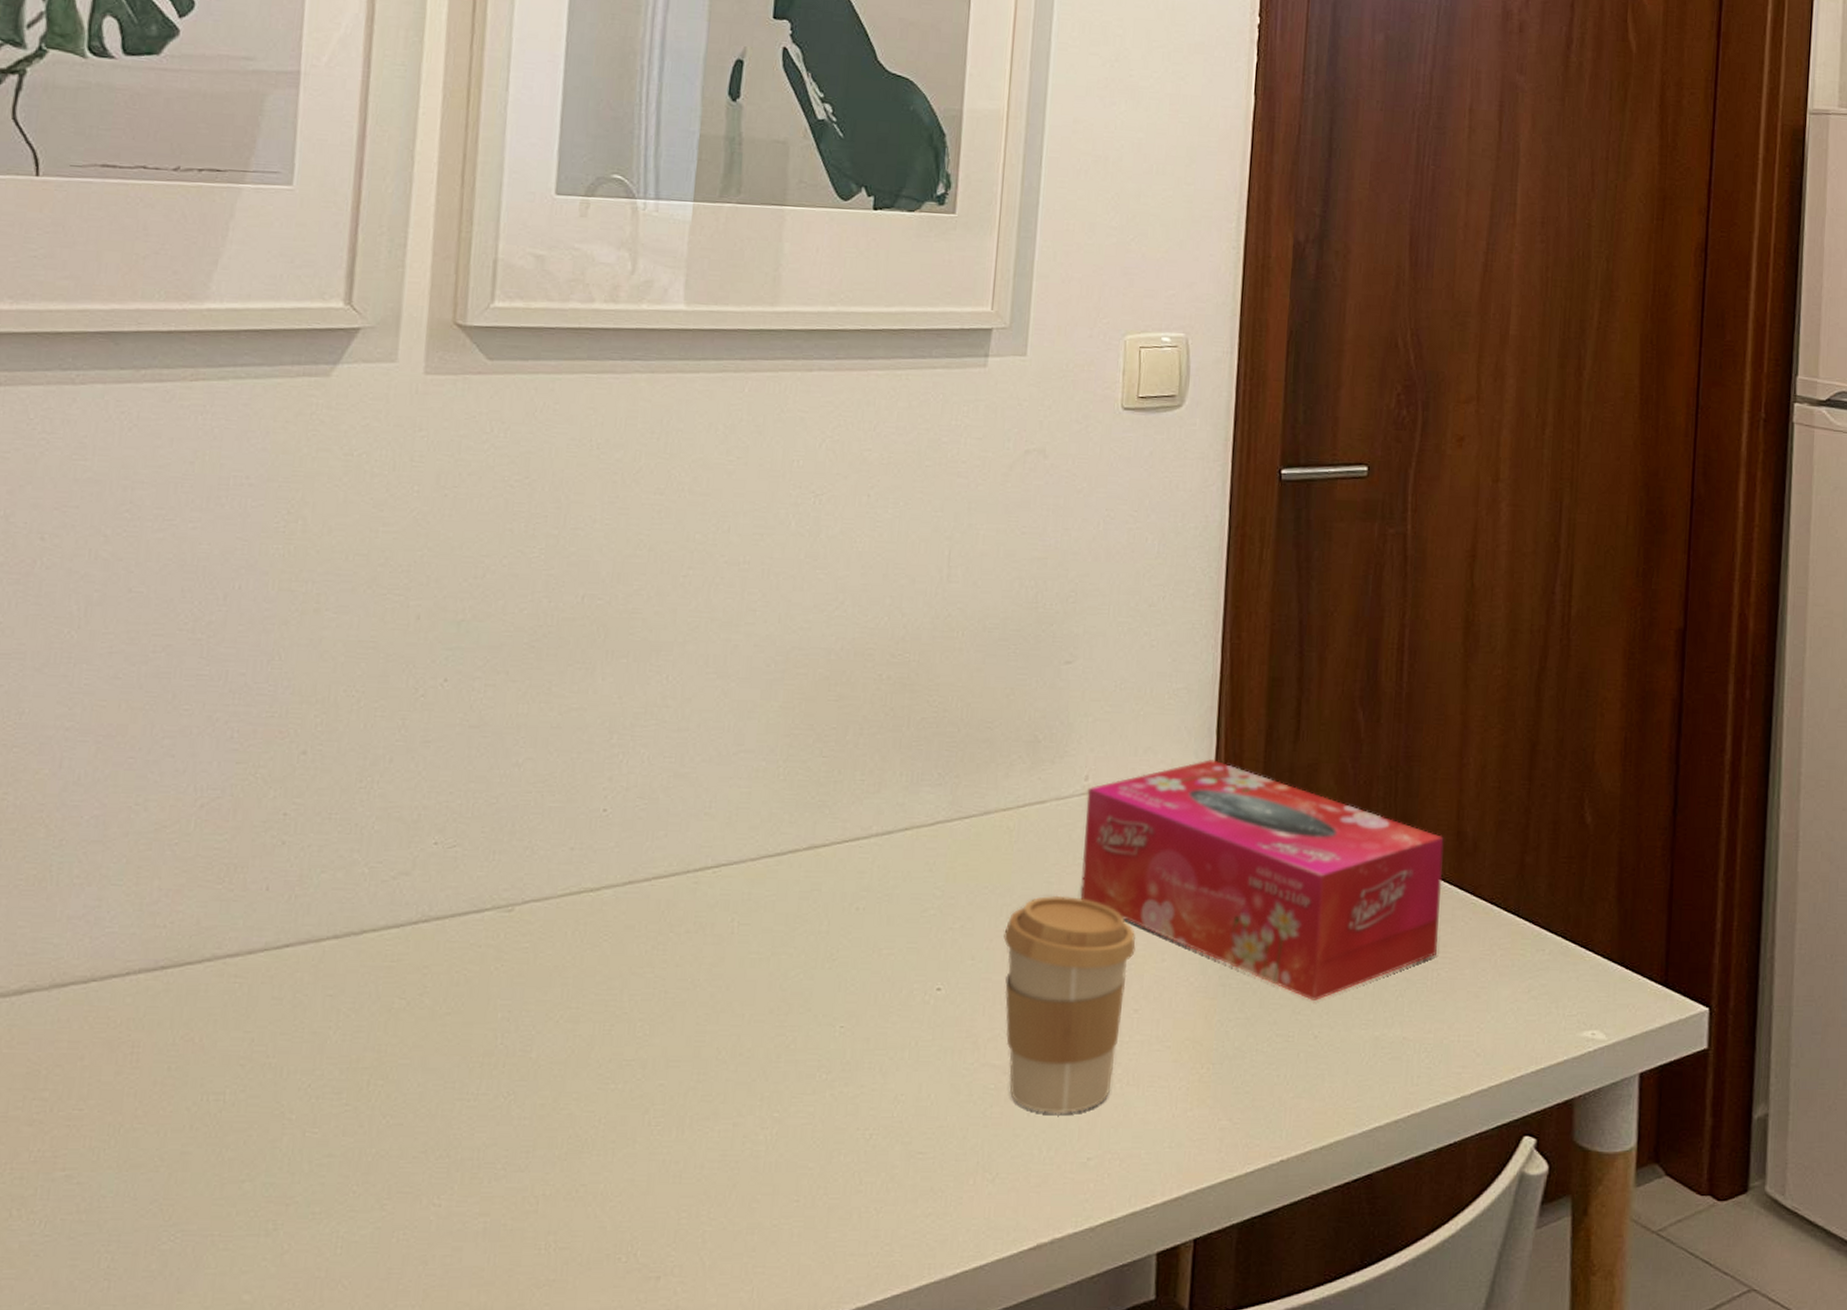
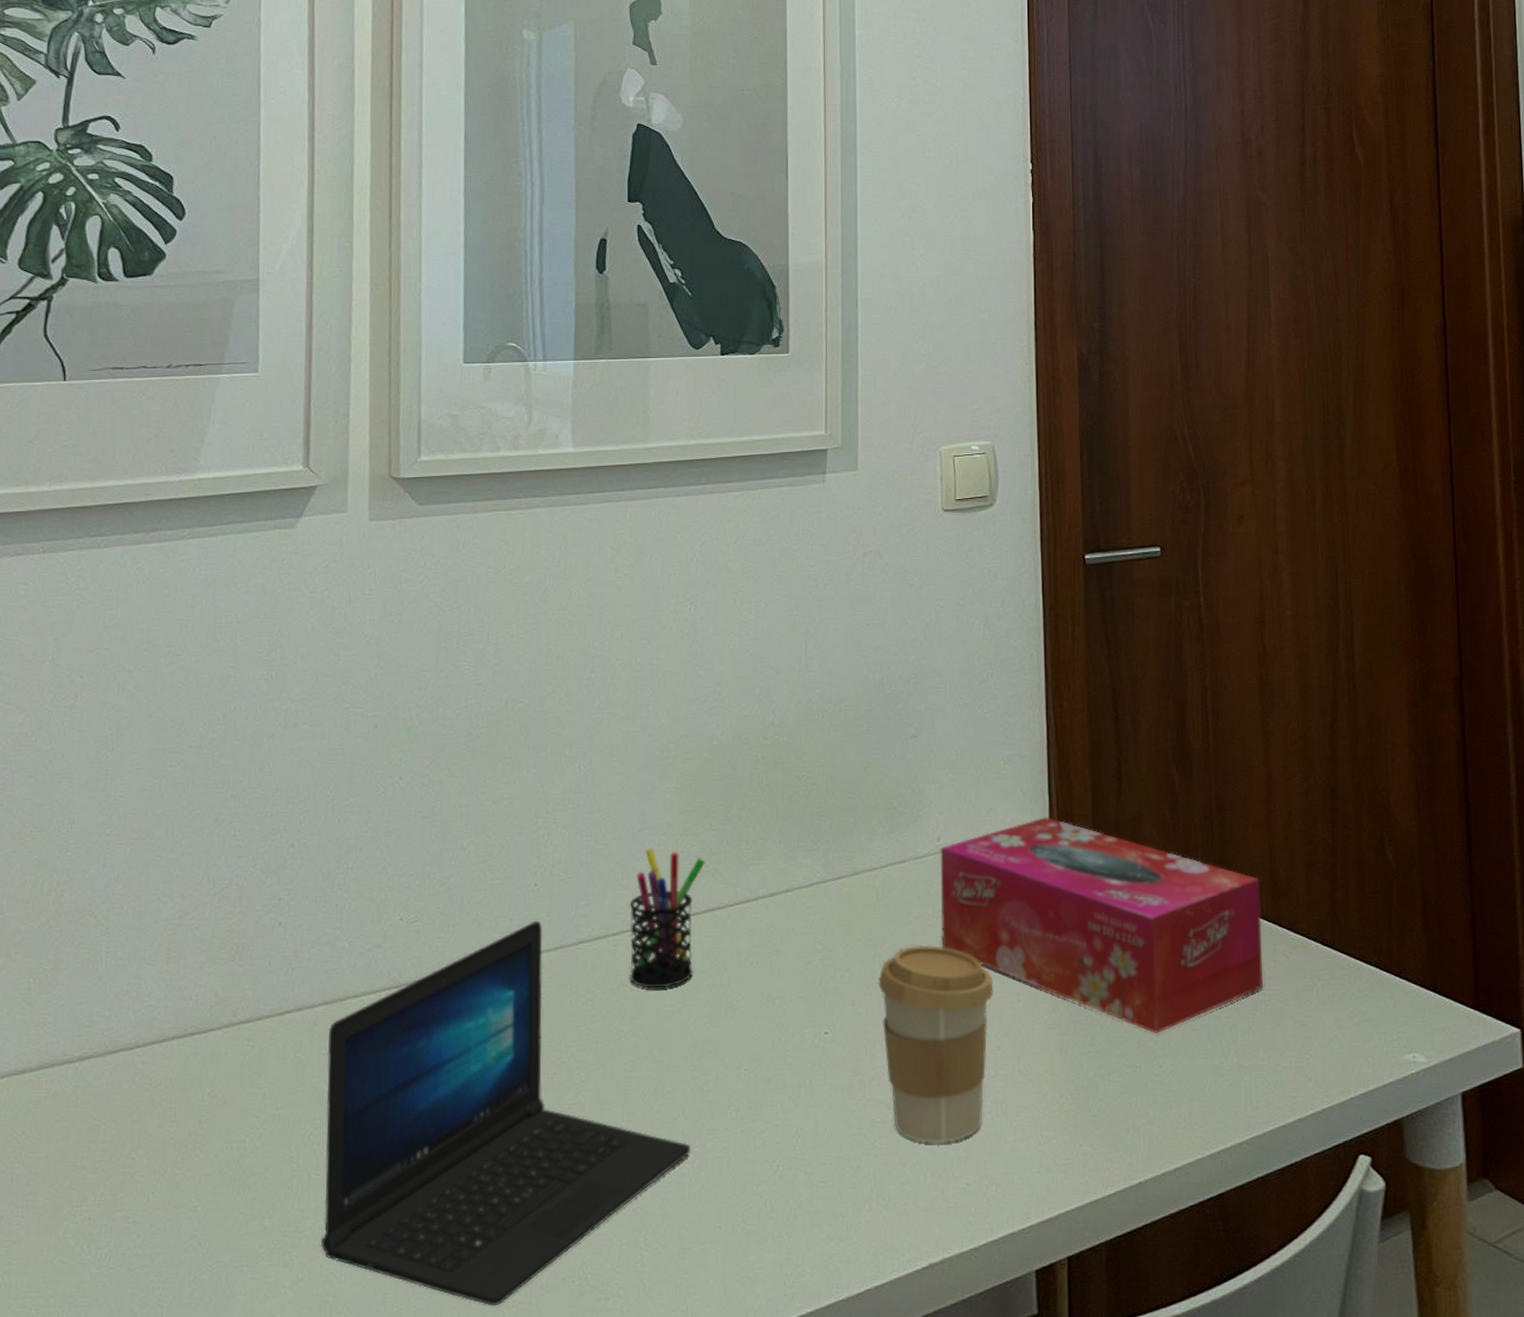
laptop: none [314,851,770,1283] -> present [321,920,690,1305]
pen holder: none [711,773,811,933] -> present [630,847,705,988]

